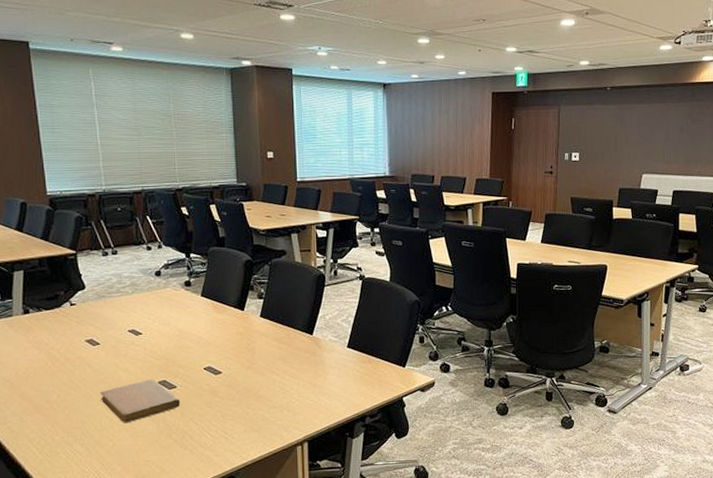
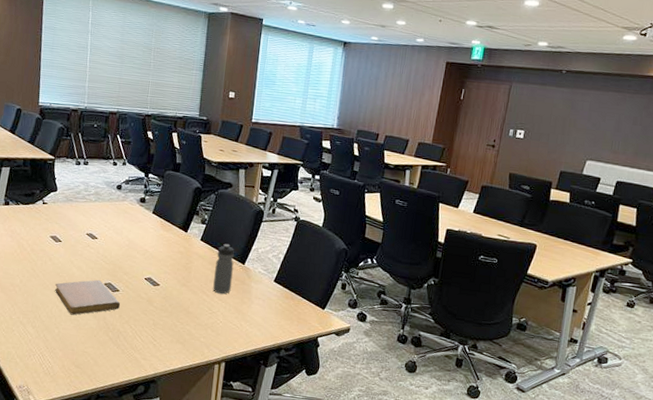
water bottle: none [280,316,302,371] -> present [213,243,234,294]

